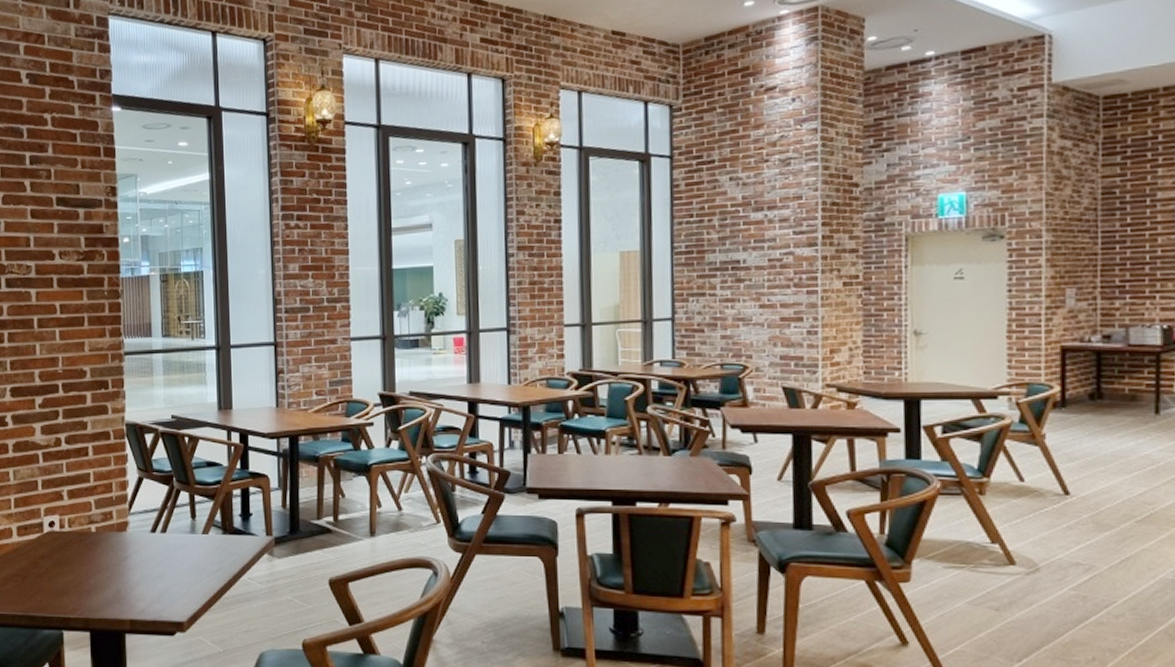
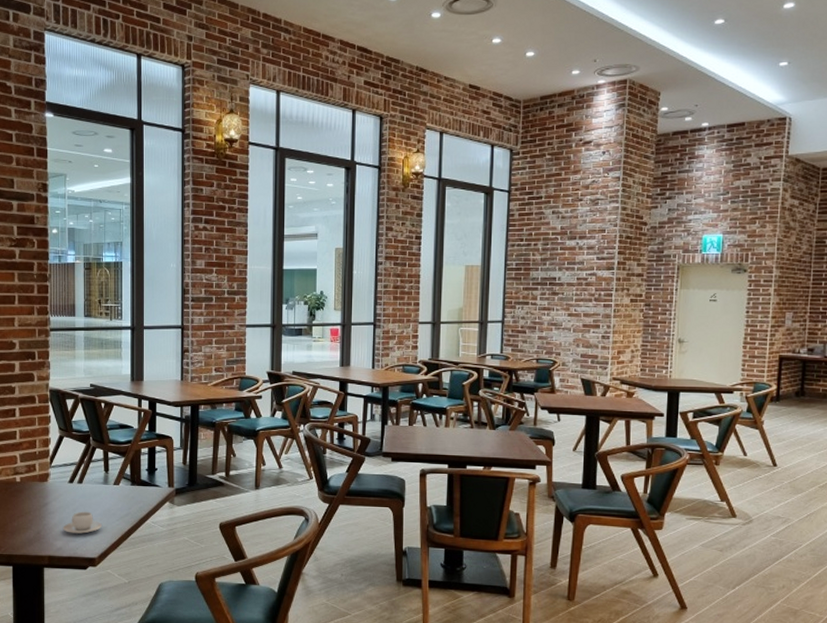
teacup: none [145,566,190,593] -> present [62,511,102,534]

